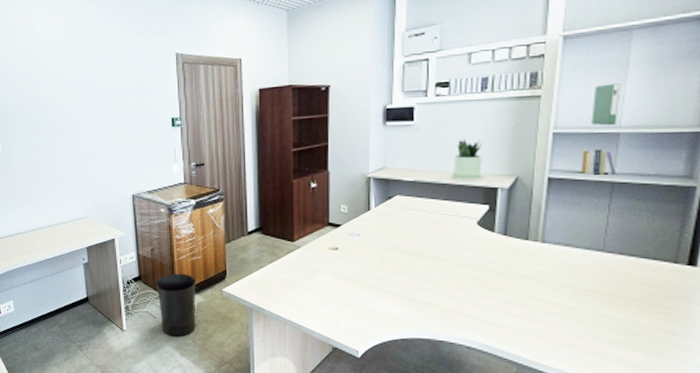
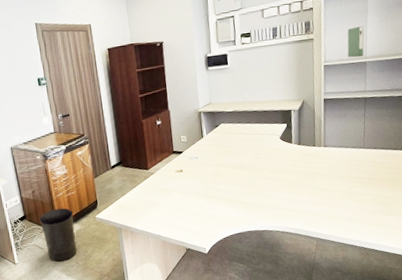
planter: present [450,139,484,180] -> none [258,75,281,107]
books: present [580,147,617,175] -> none [344,73,367,94]

